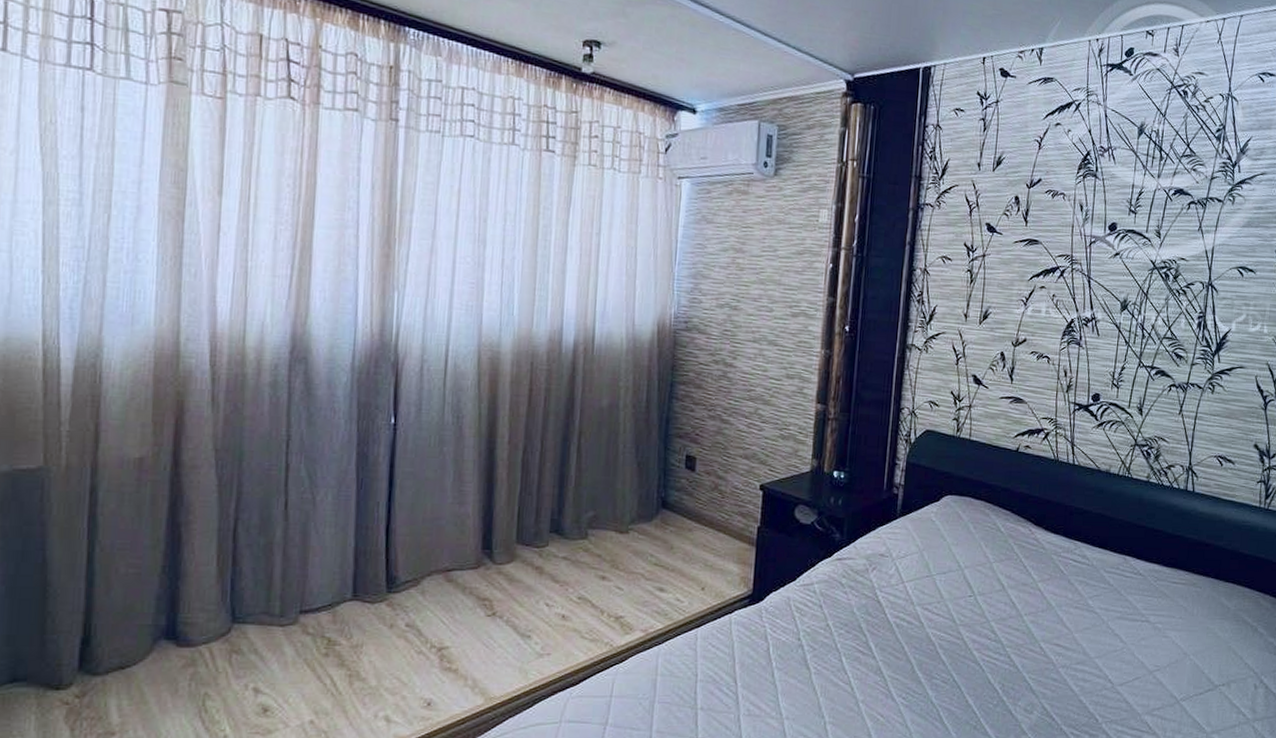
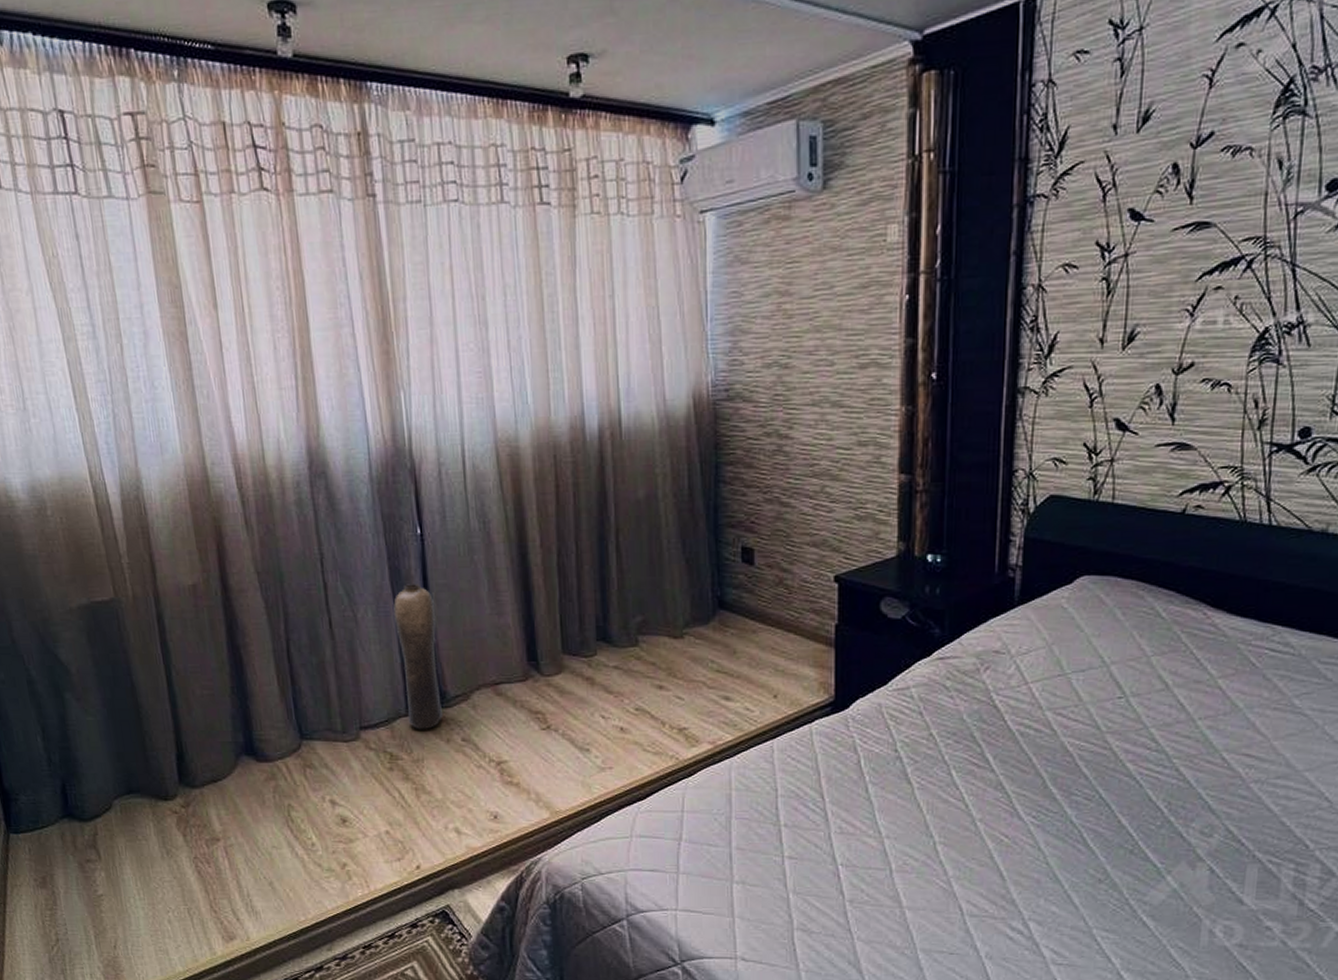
vase: none [352,470,397,615] -> present [393,584,443,730]

